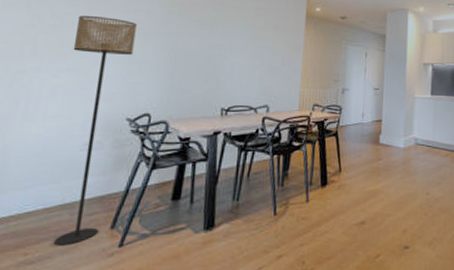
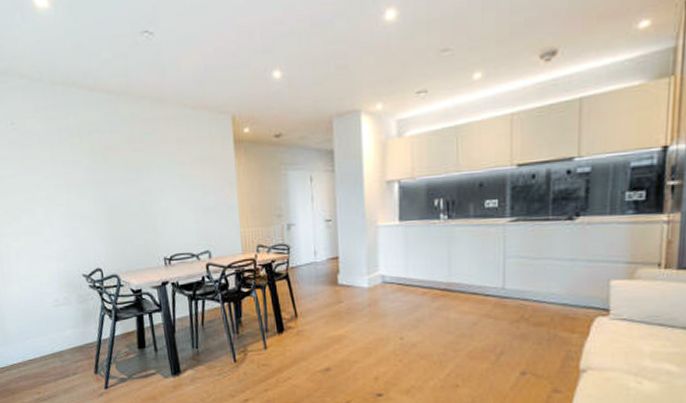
floor lamp: present [54,16,137,246] -> none [17,174,86,387]

